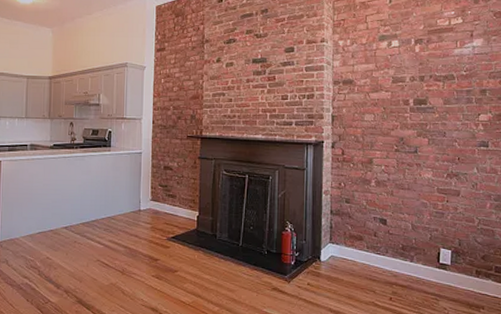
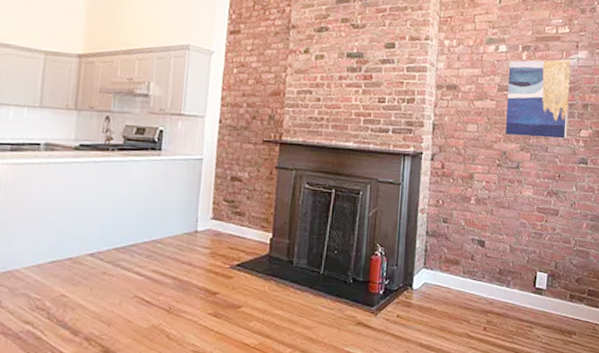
wall art: none [401,48,466,124] -> present [506,59,571,139]

